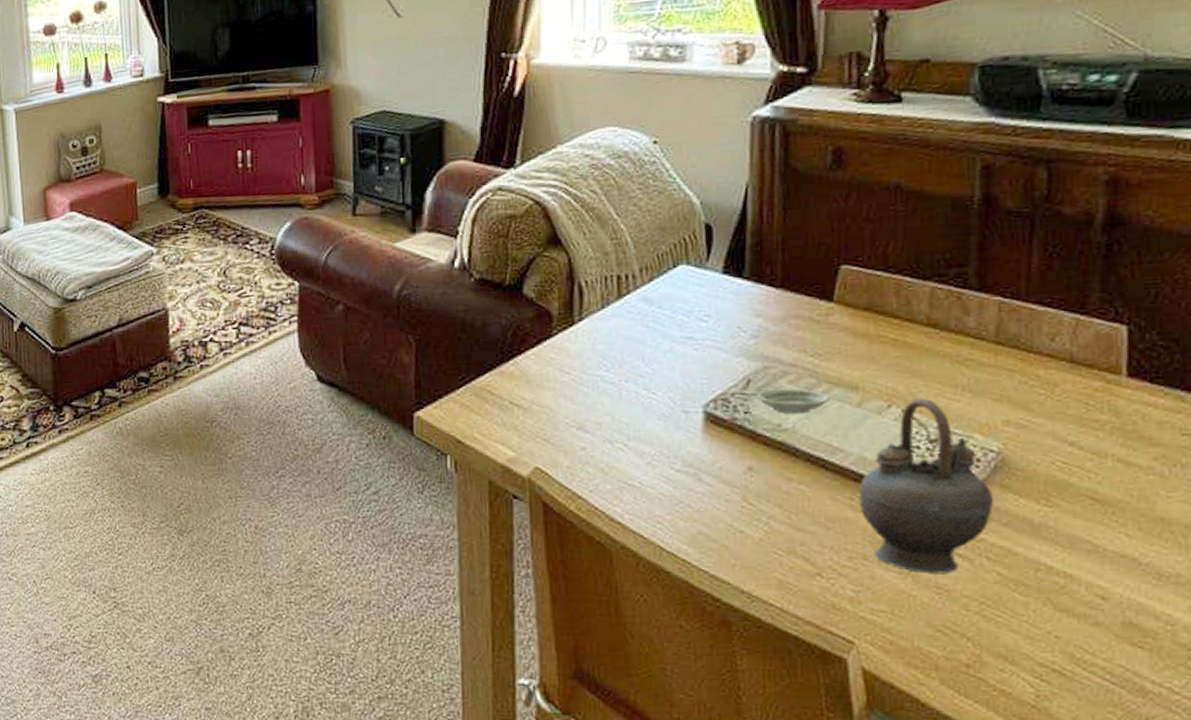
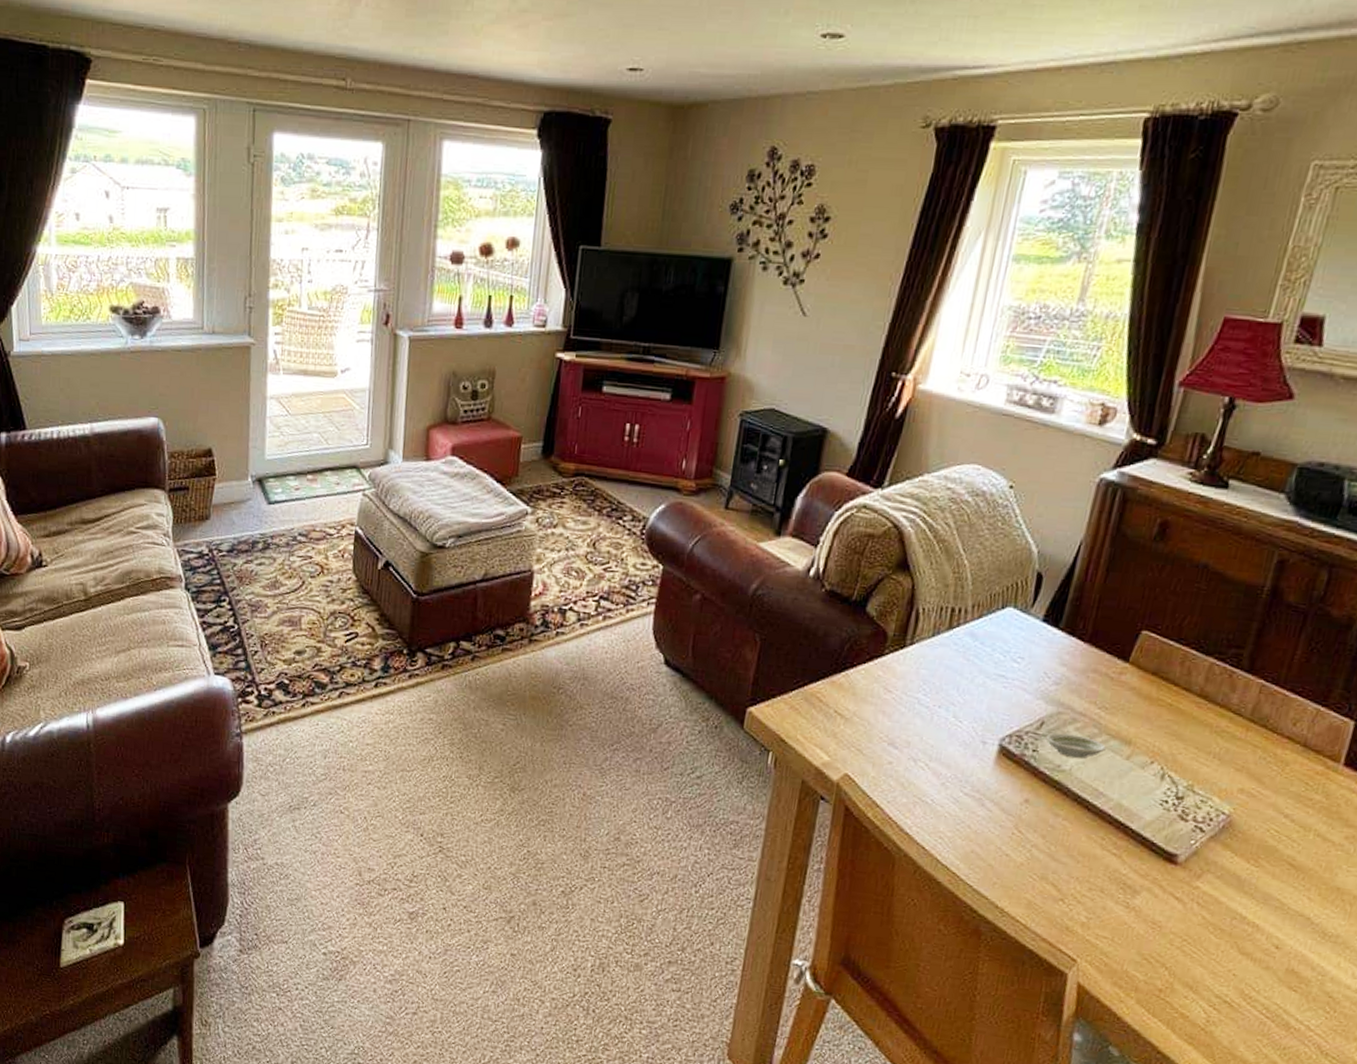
teapot: present [858,398,993,574] -> none [1107,759,1216,913]

